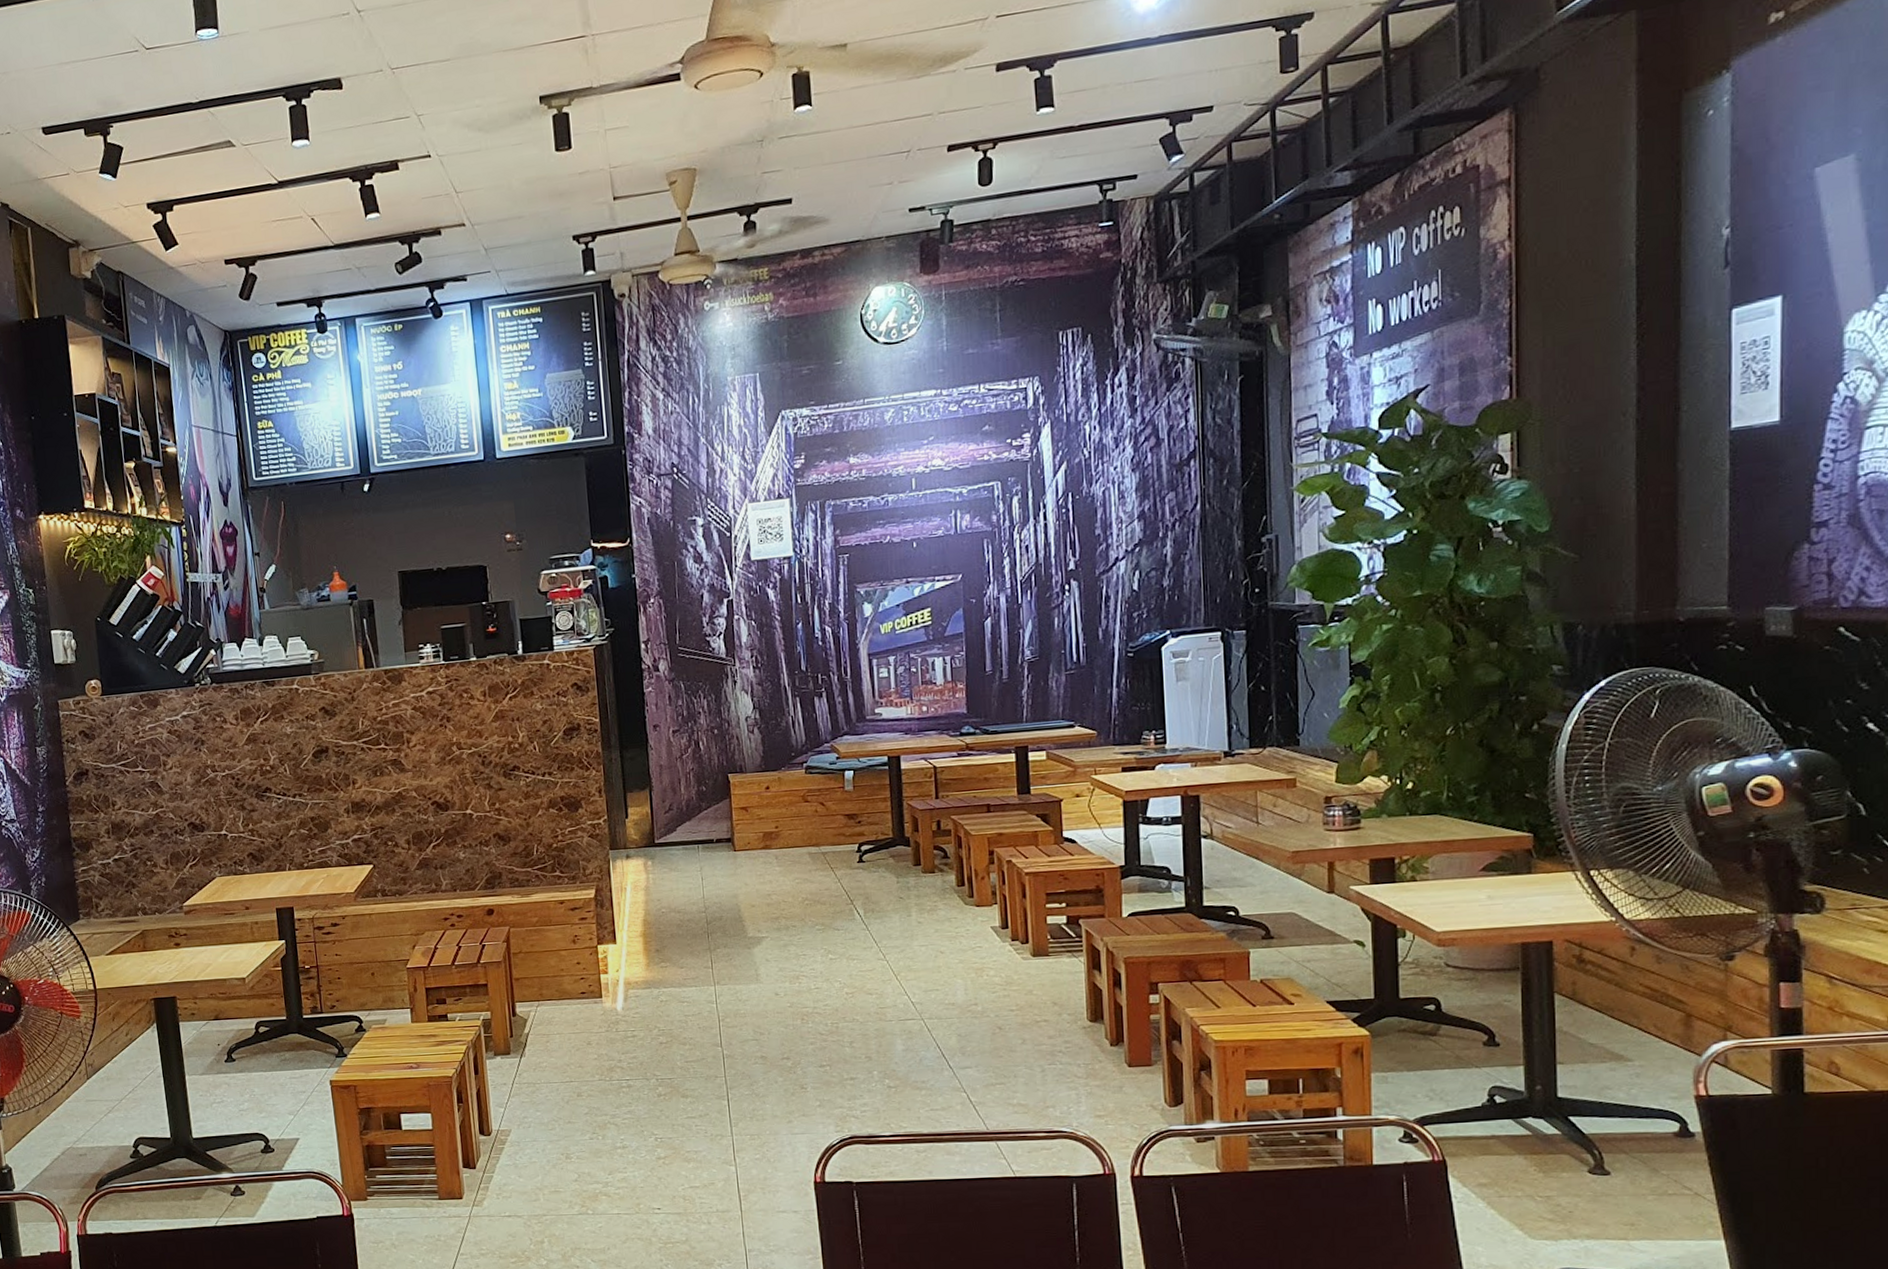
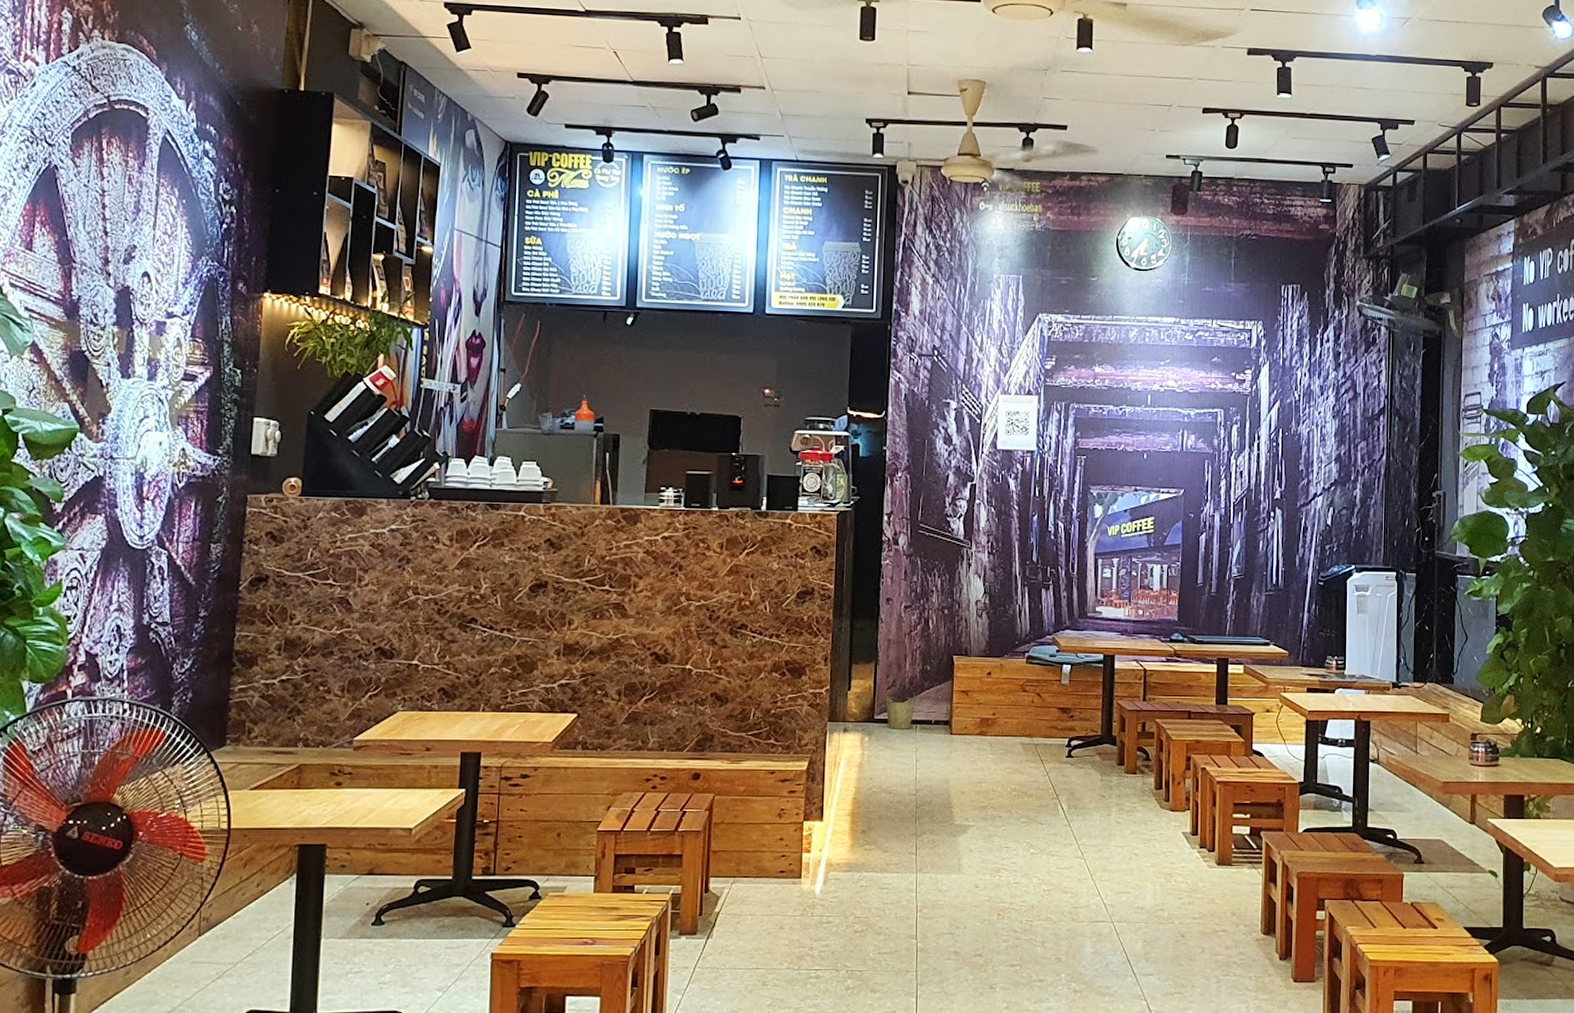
bucket: none [663,803,696,851] -> present [885,680,917,729]

